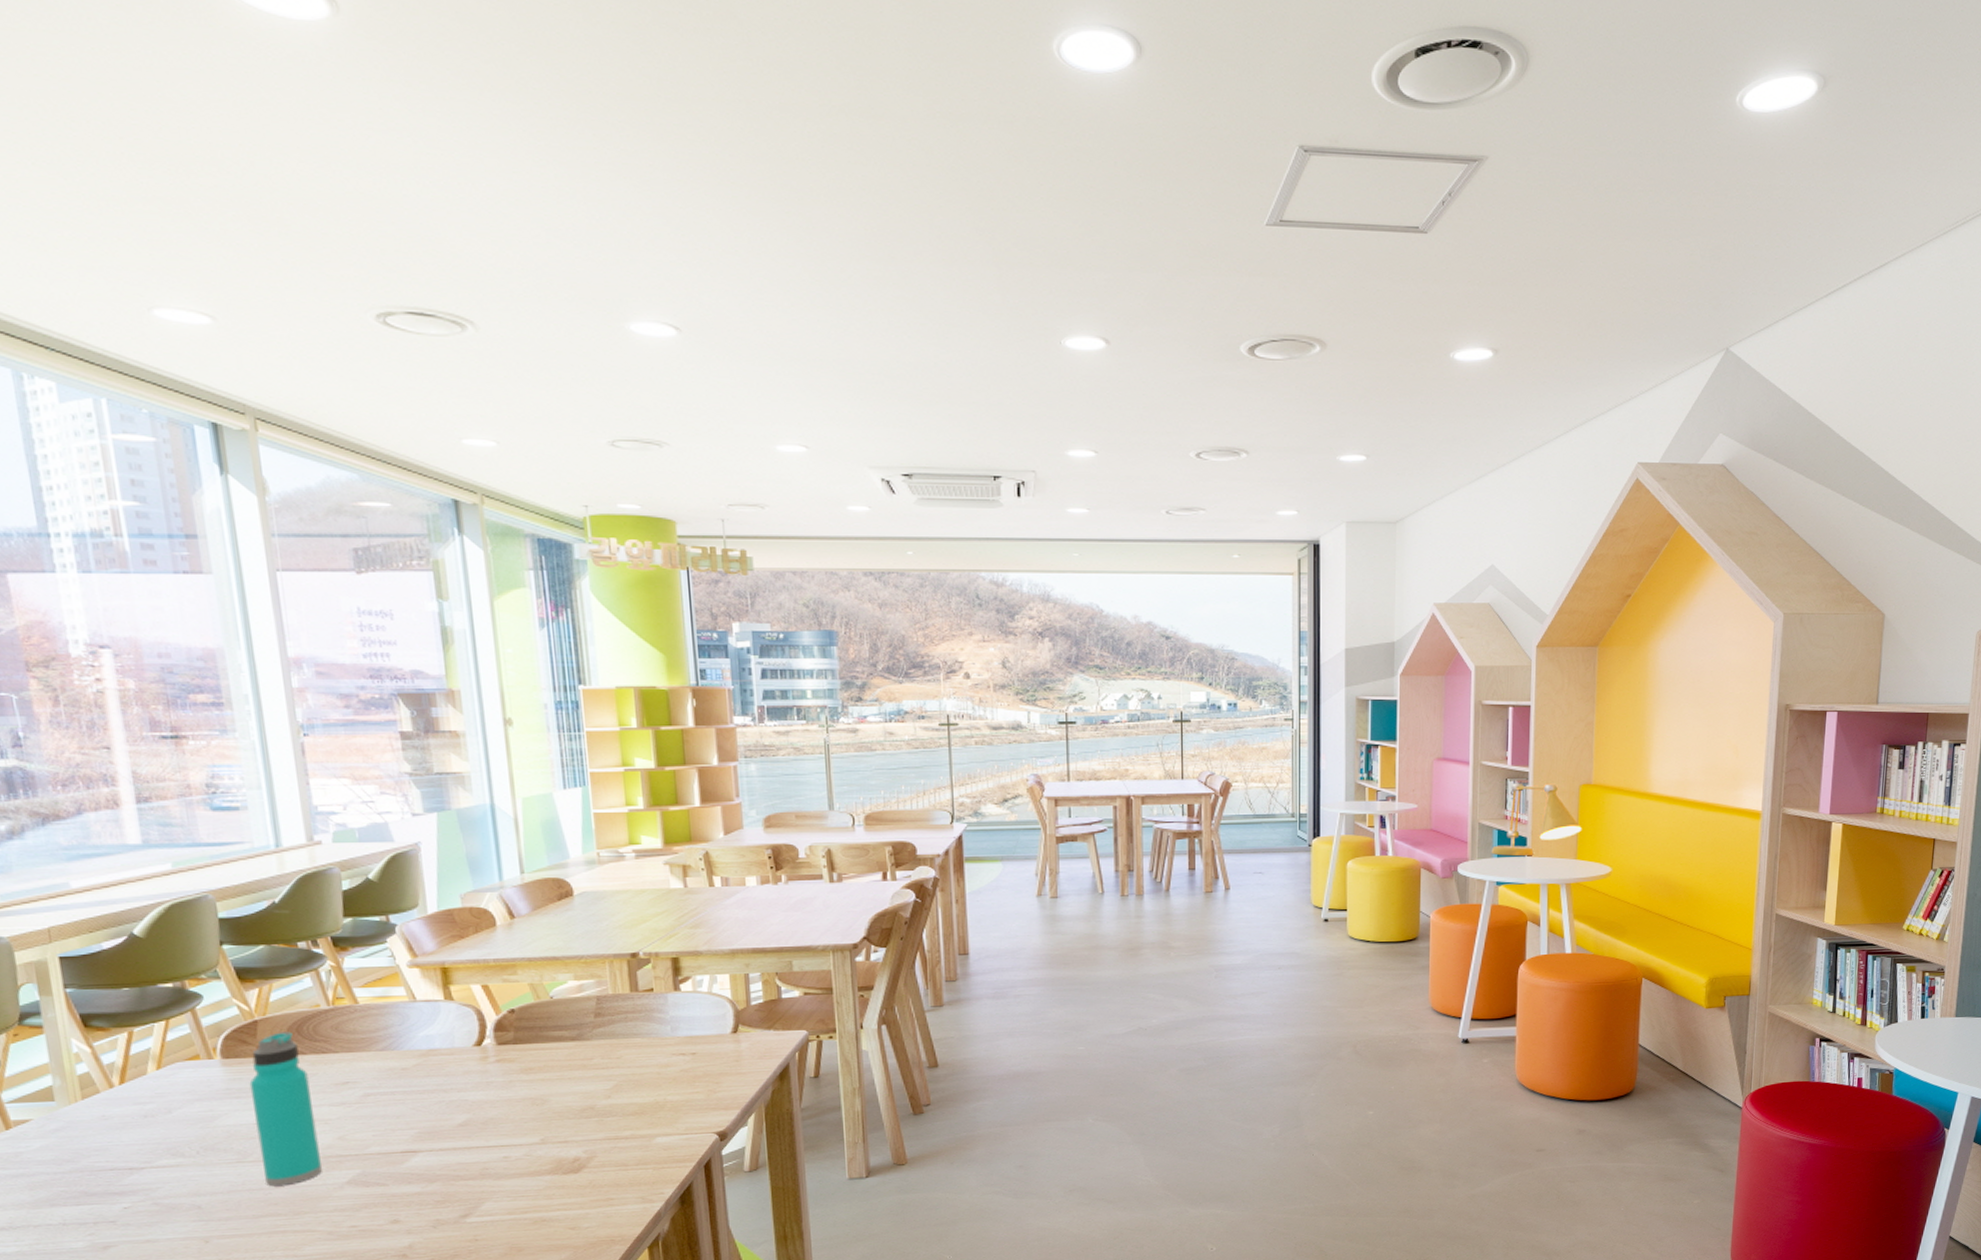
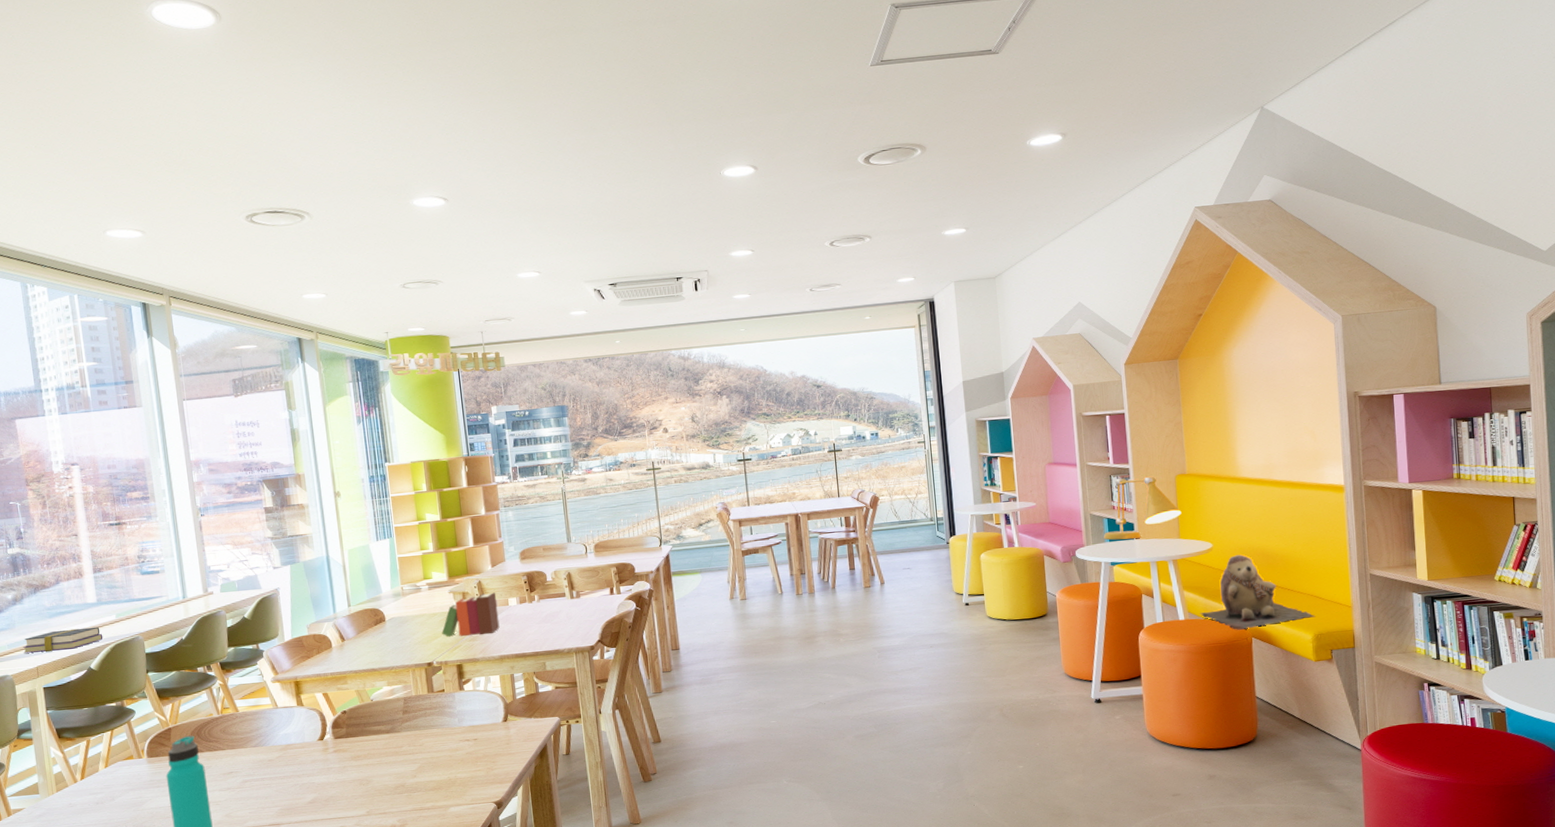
book: none [25,878,153,908] -> present [23,626,103,653]
books: none [652,868,732,922] -> present [442,592,500,637]
stuffed animal: none [1589,883,1712,970] -> present [1200,555,1315,631]

